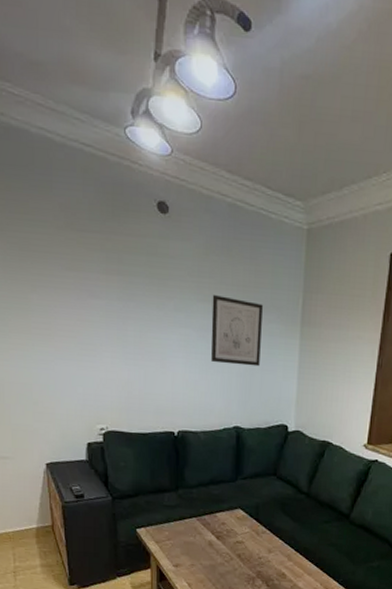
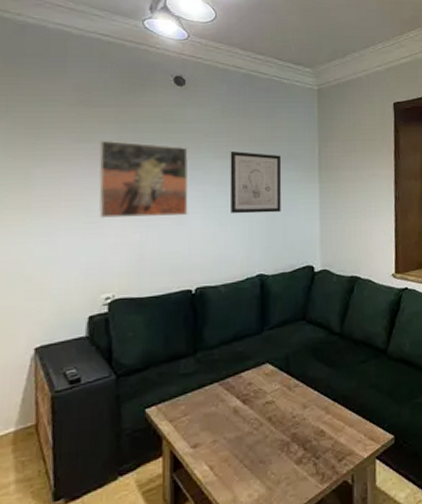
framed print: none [87,269,172,359] -> present [98,140,189,219]

